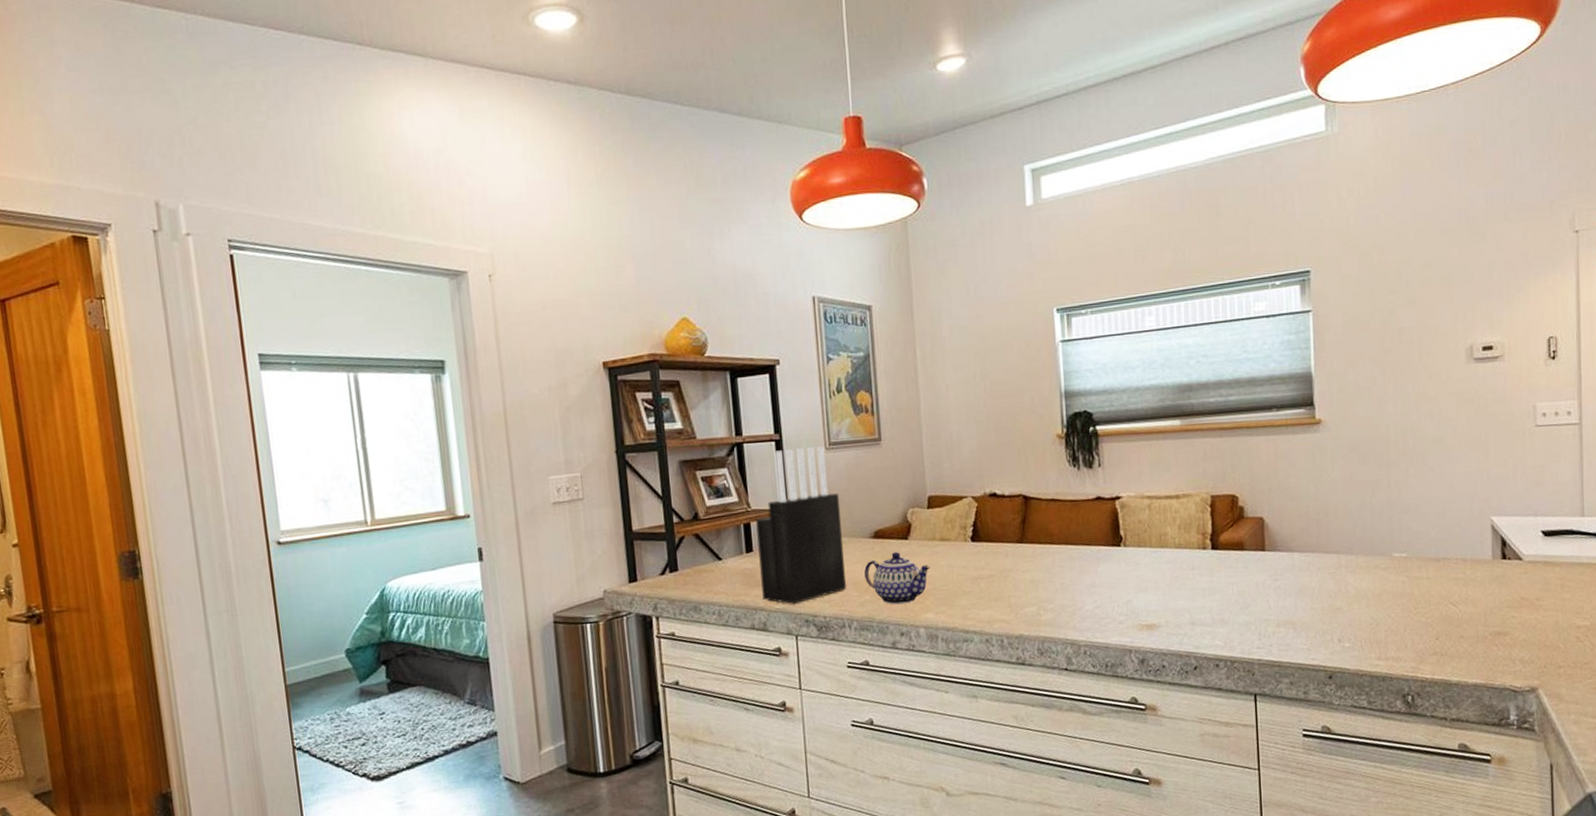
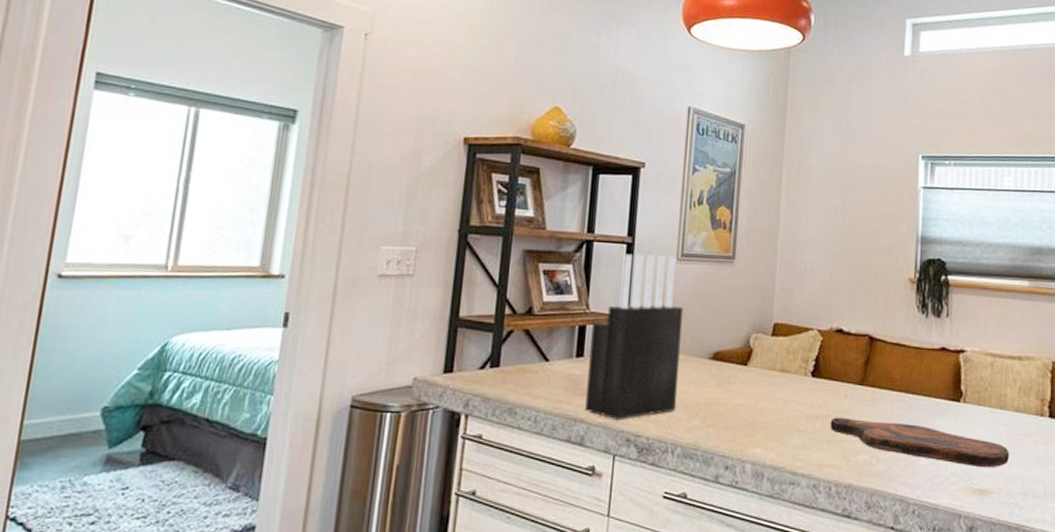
teapot: present [864,552,931,605] -> none [697,377,766,435]
cutting board: none [995,572,1175,605] -> present [830,417,1010,468]

